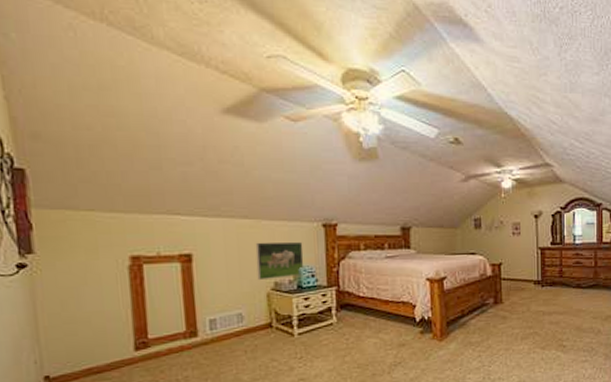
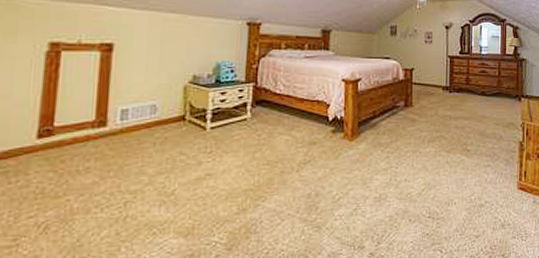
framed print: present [255,241,304,281] -> none [176,36,226,73]

